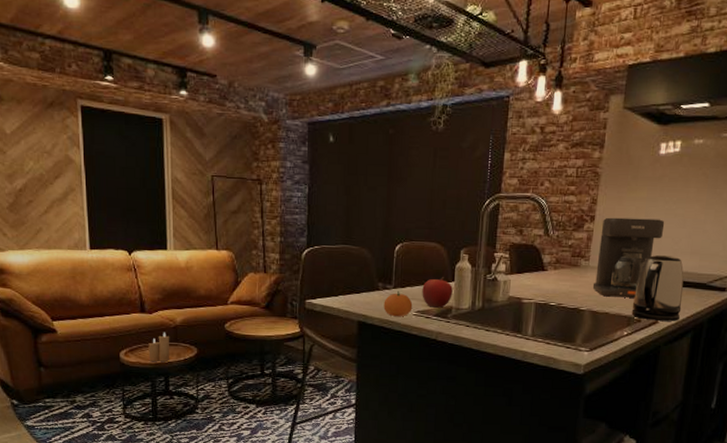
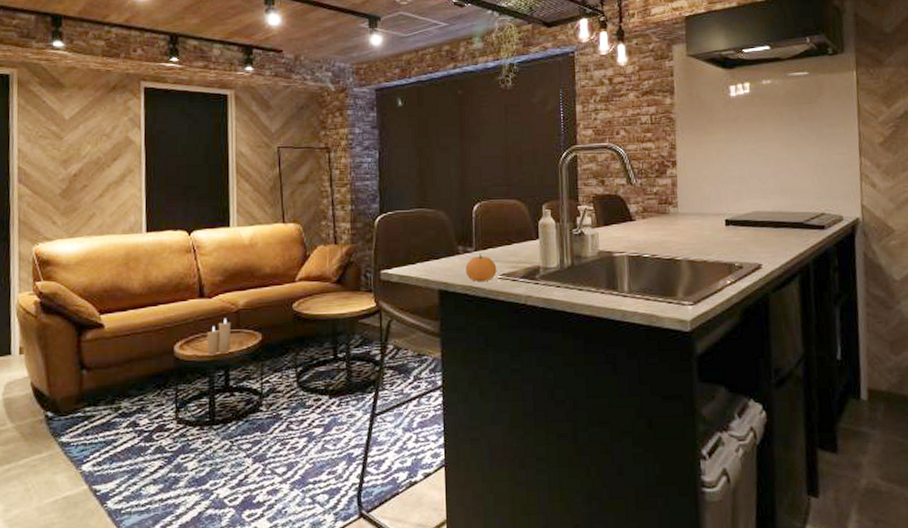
fruit: present [422,277,453,308] -> none [505,235,538,269]
coffee maker: present [592,217,665,298] -> none [685,160,749,244]
kettle: present [631,254,684,322] -> none [730,195,783,266]

